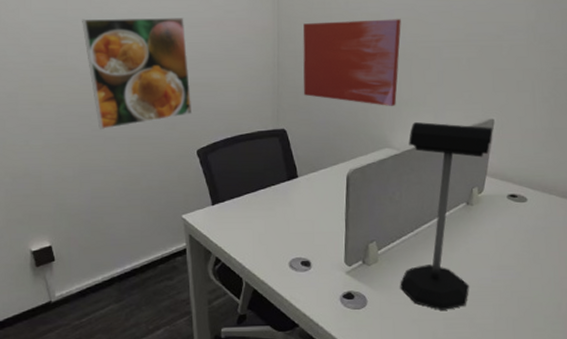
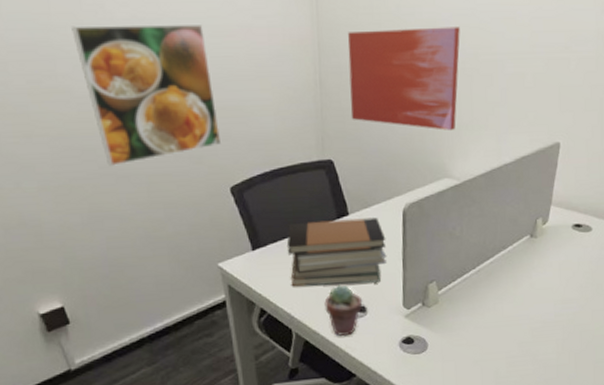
book stack: none [242,181,331,240] -> present [286,217,387,287]
potted succulent: none [273,240,308,288] -> present [324,285,363,337]
desk lamp: present [400,122,493,310] -> none [461,148,558,349]

